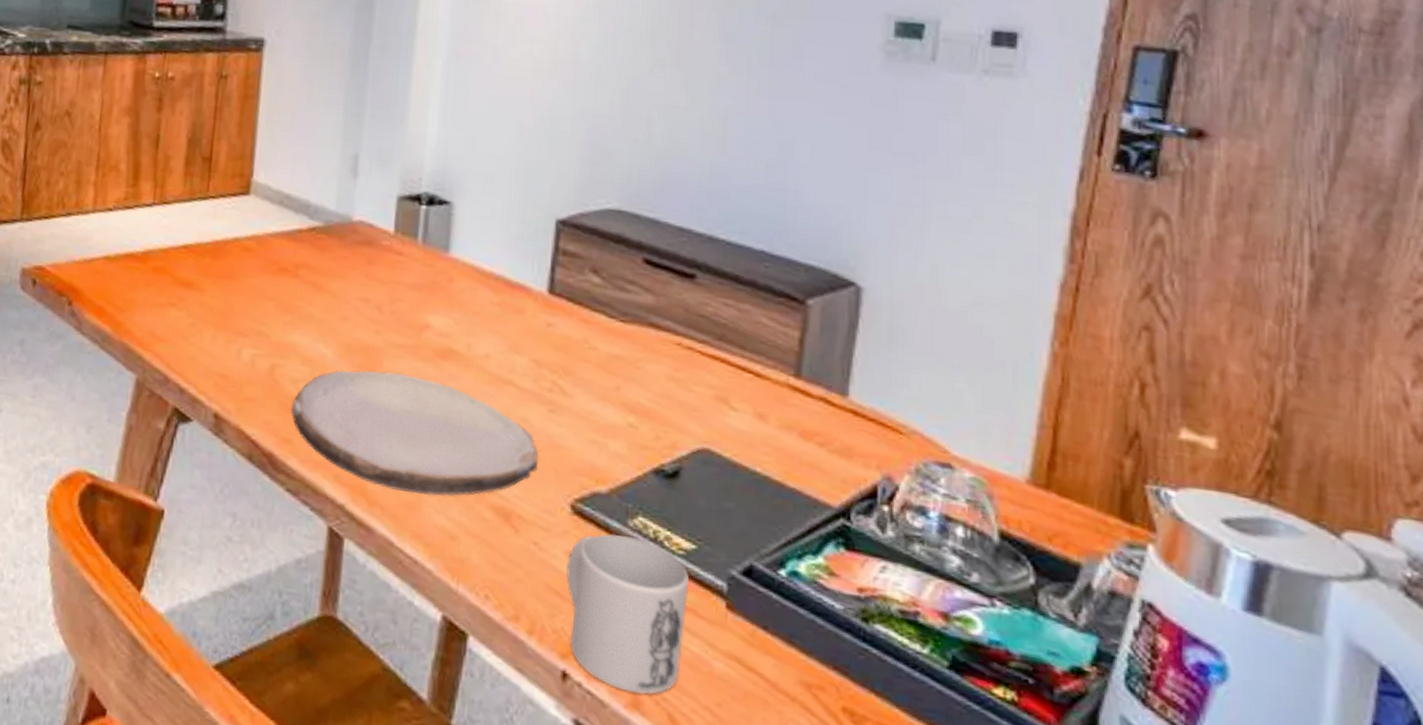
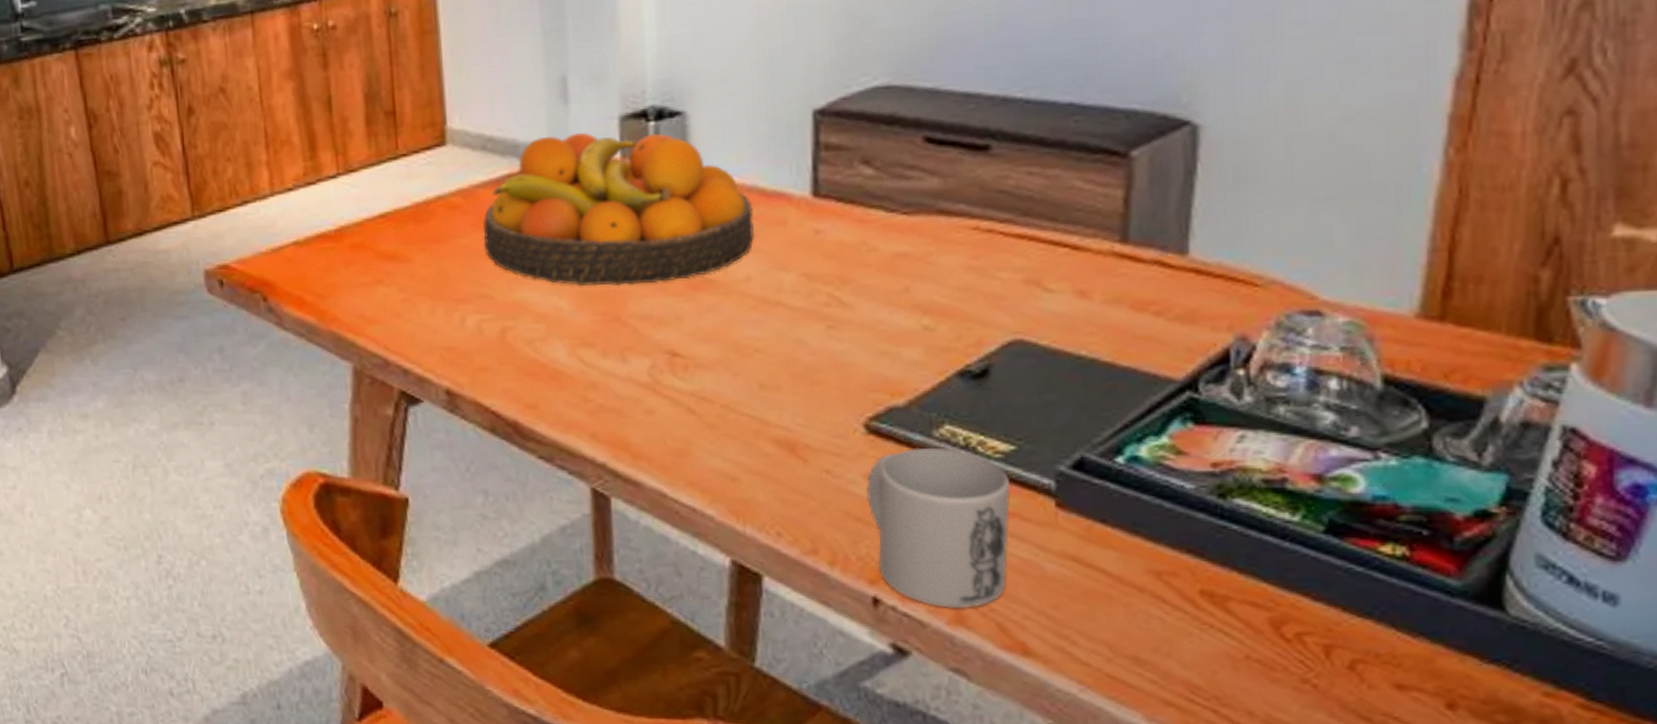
fruit bowl: none [268,202,498,347] -> present [482,132,754,287]
plate: present [291,369,538,497] -> none [530,313,822,440]

